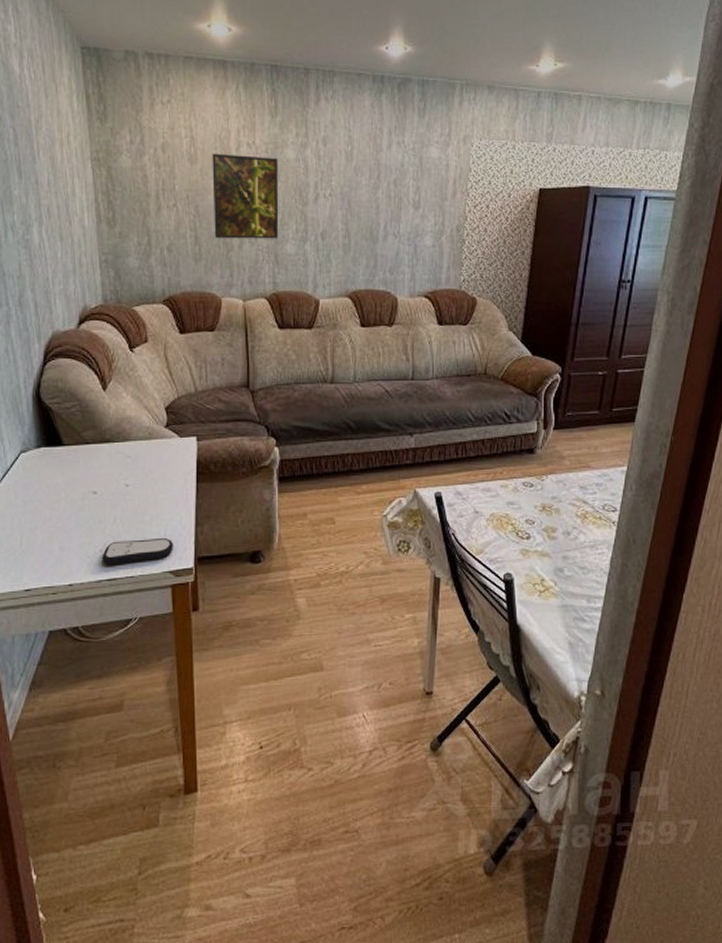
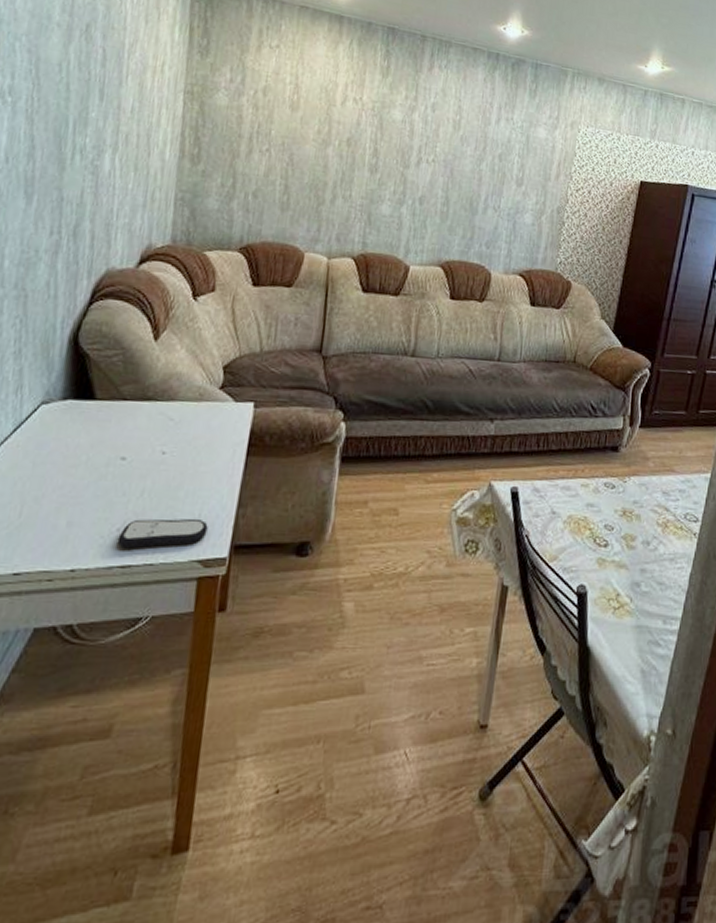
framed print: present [212,153,279,239] -> none [306,103,385,198]

